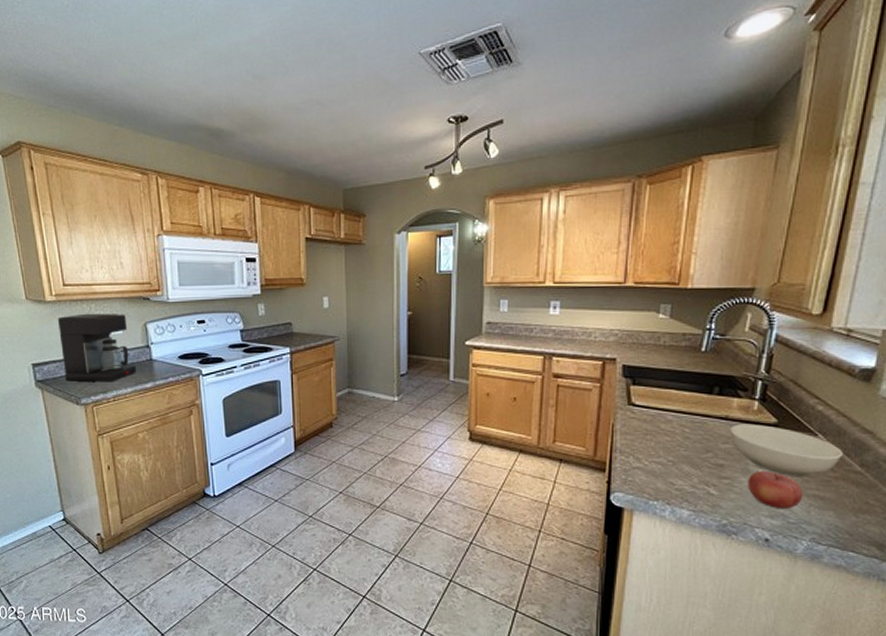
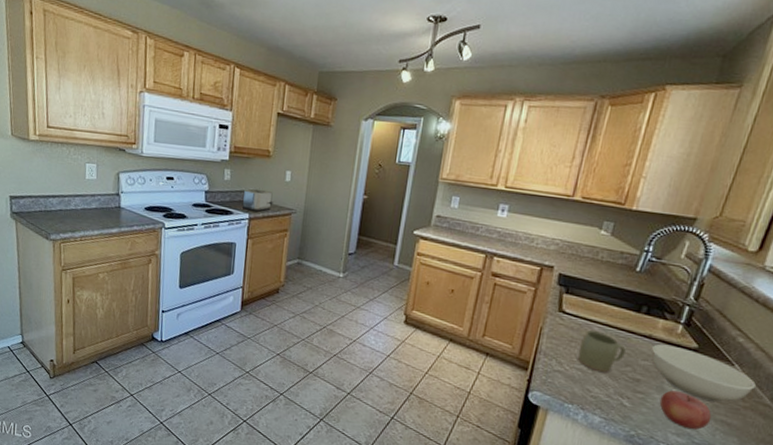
coffee maker: present [57,313,137,383] -> none [37,155,106,223]
toaster: none [280,320,314,345] -> present [241,188,273,213]
mug: none [655,420,704,462] -> present [577,330,626,372]

